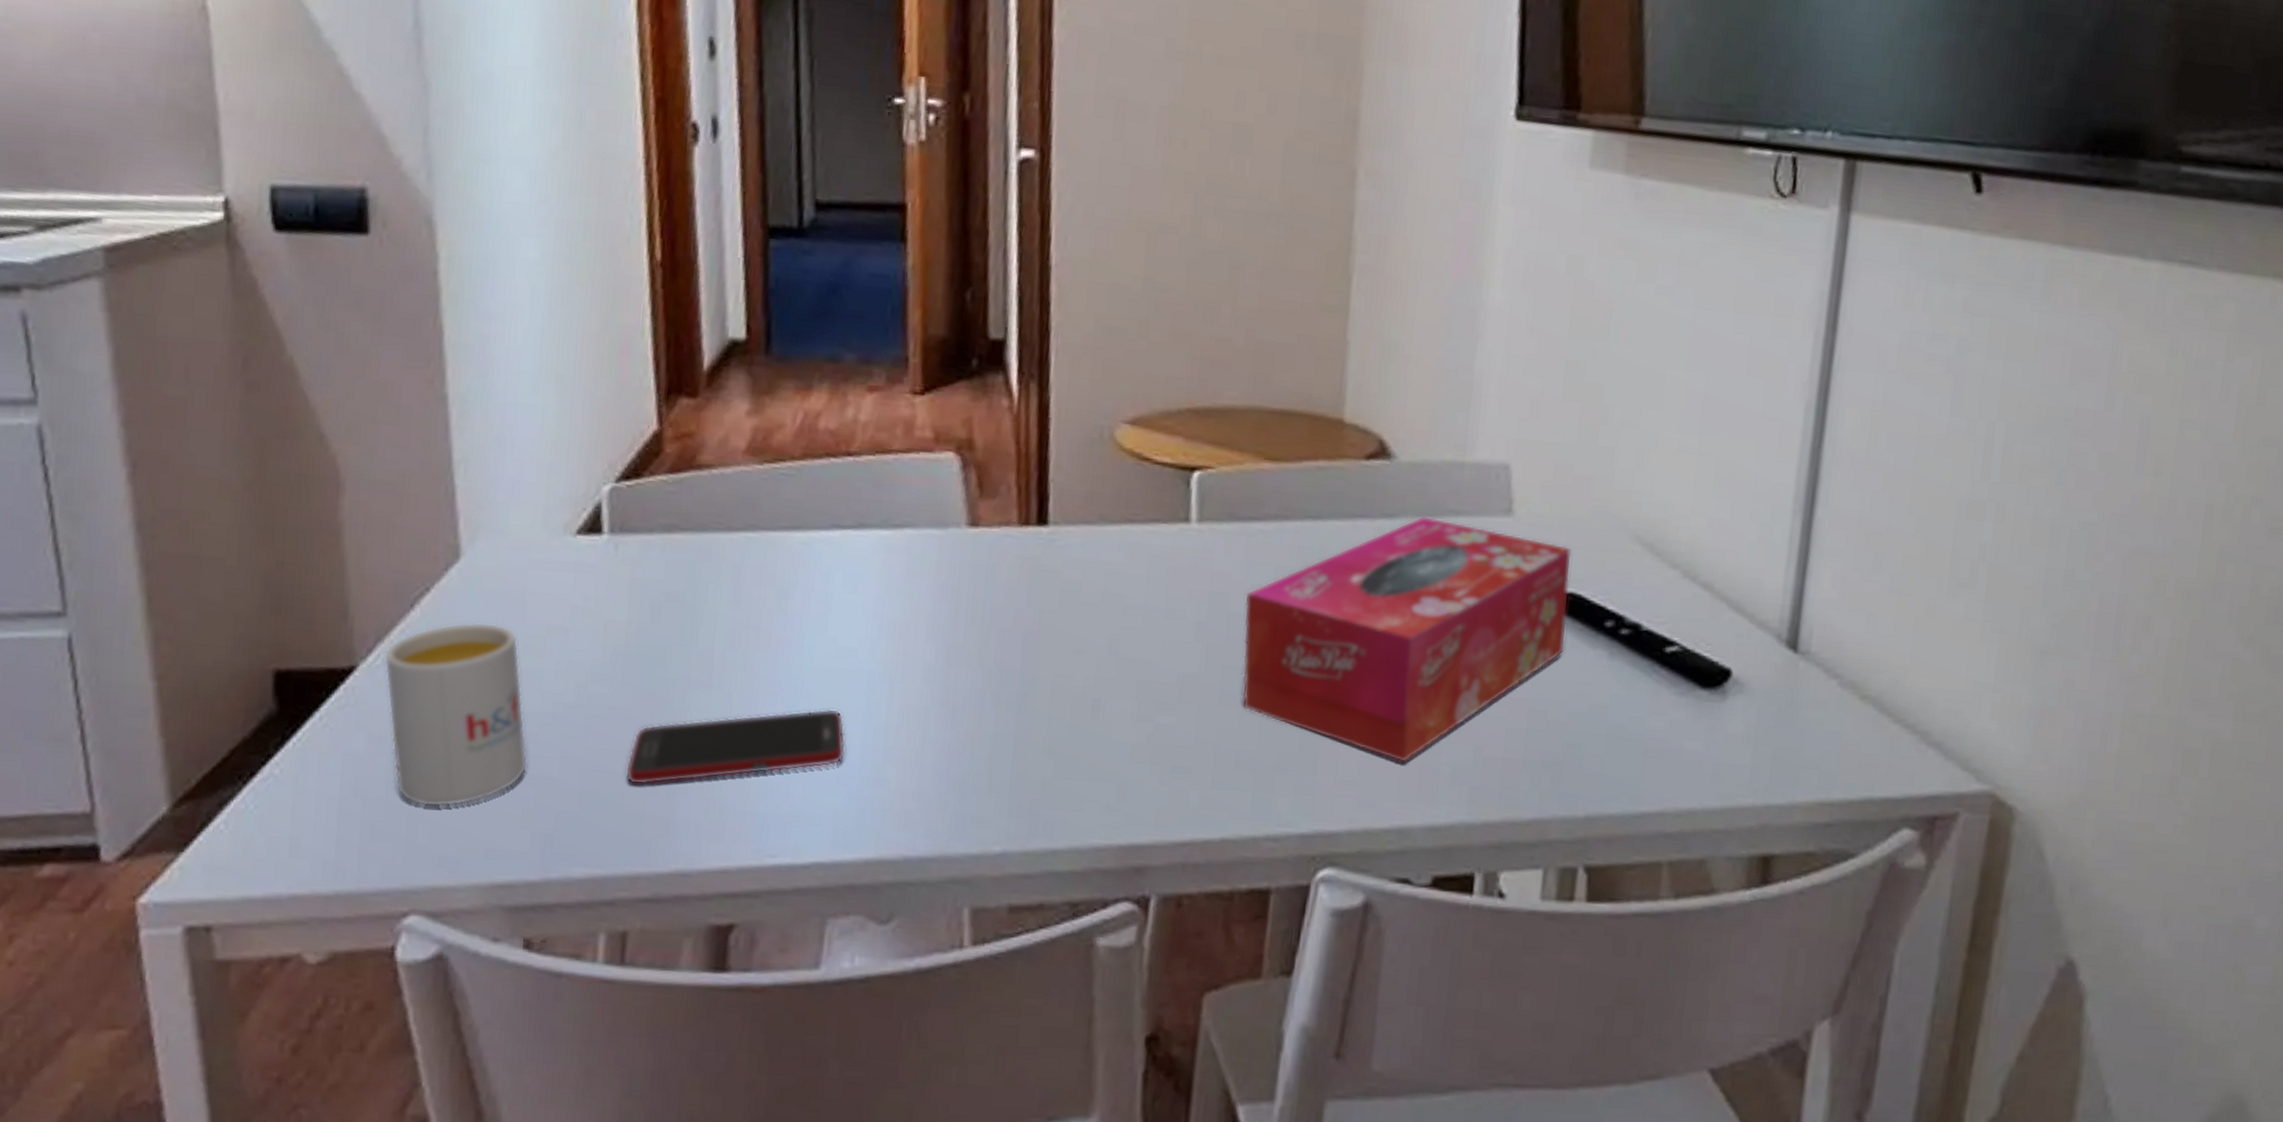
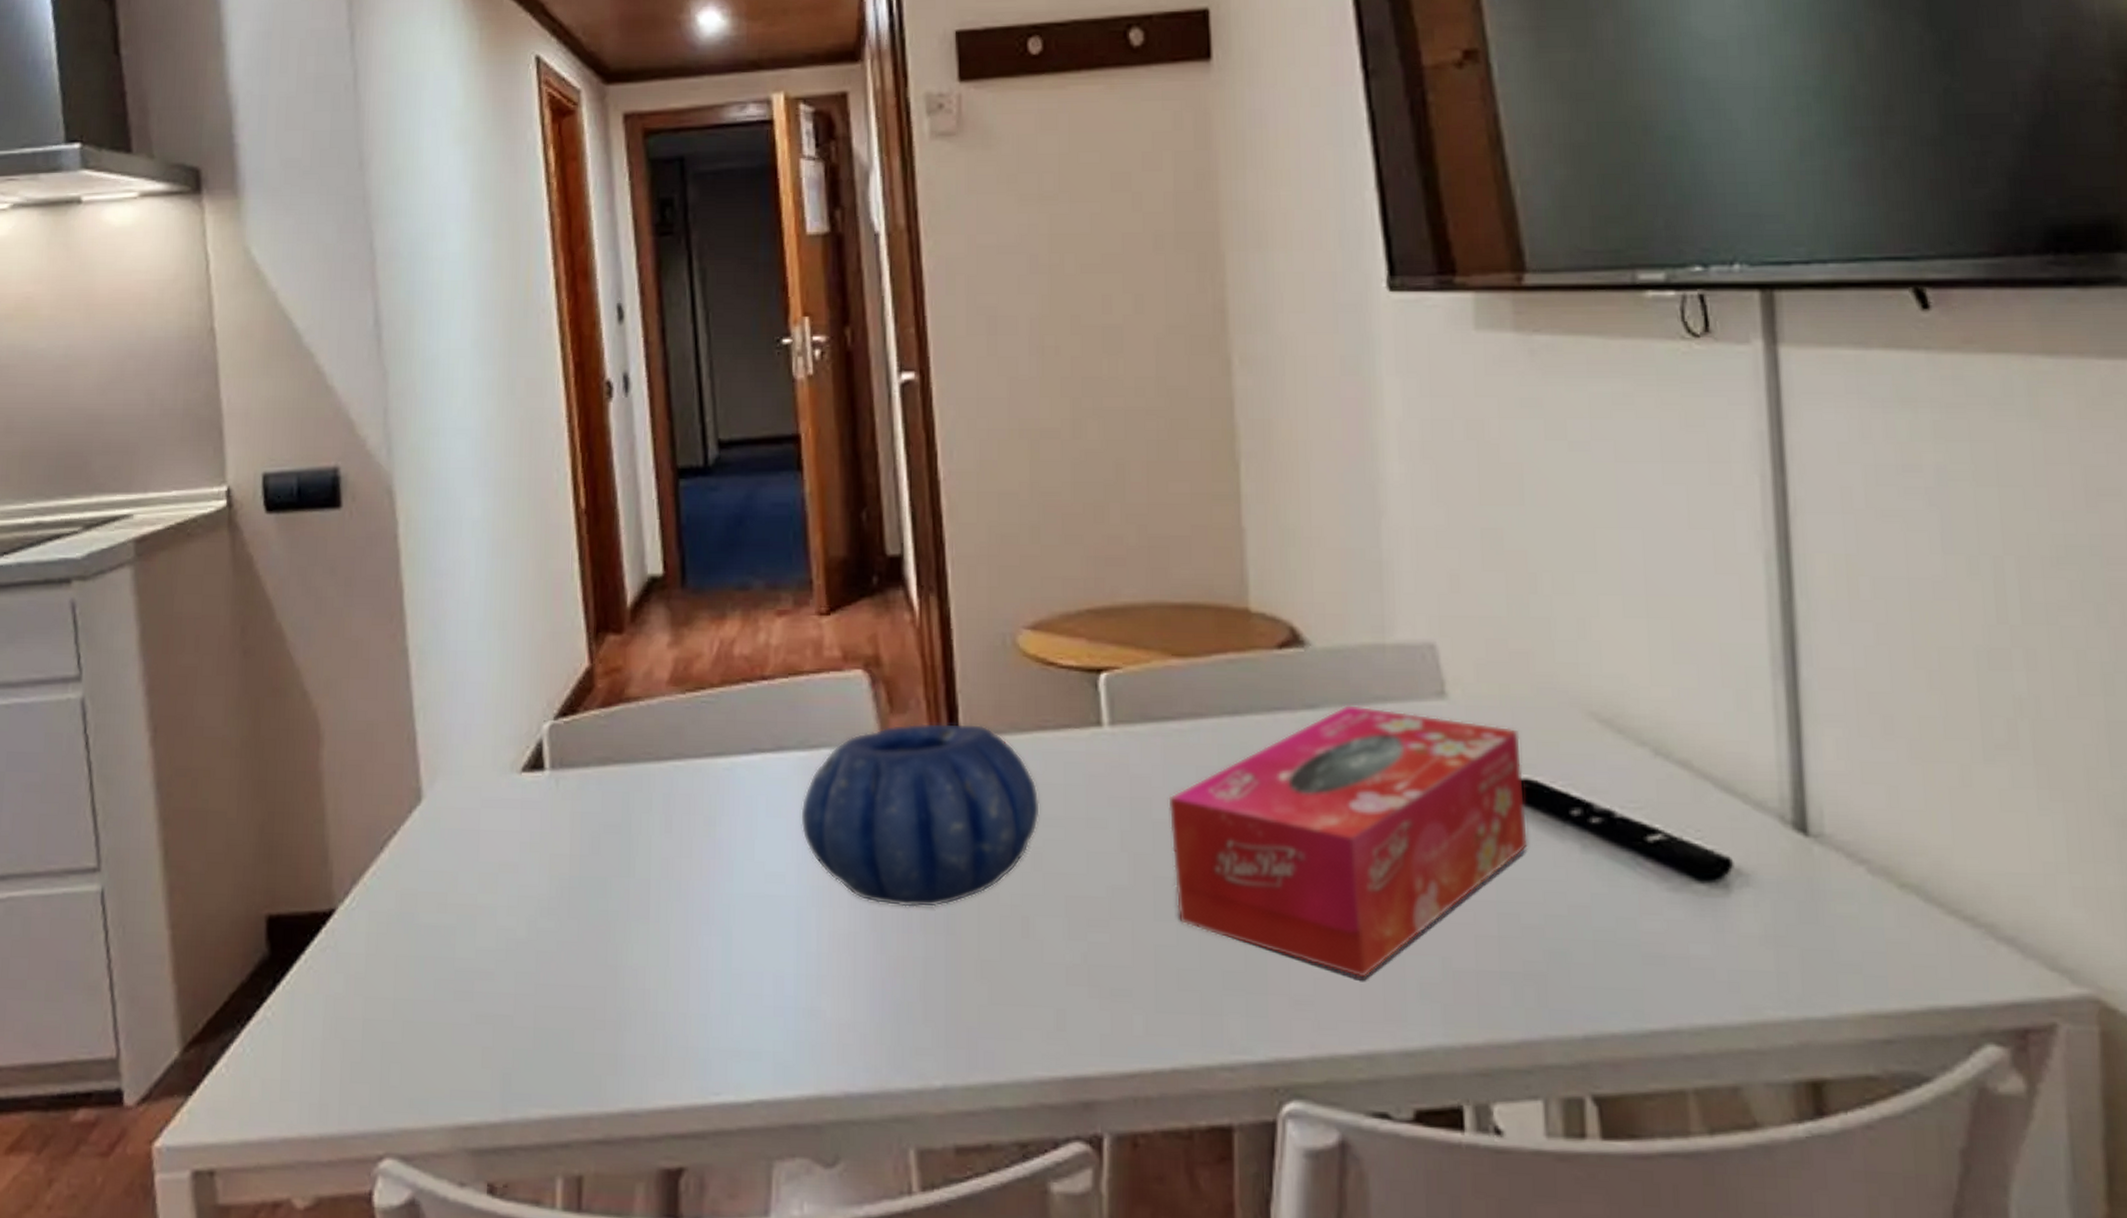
mug: present [384,622,528,807] -> none [359,861,486,1047]
cell phone: present [625,709,846,786] -> none [574,937,780,1022]
decorative bowl: none [877,509,1122,687] -> present [800,722,1040,908]

